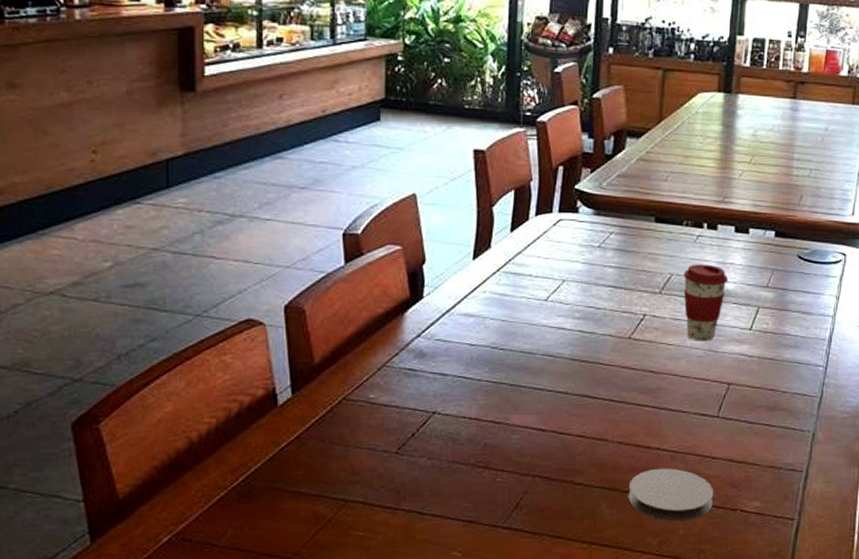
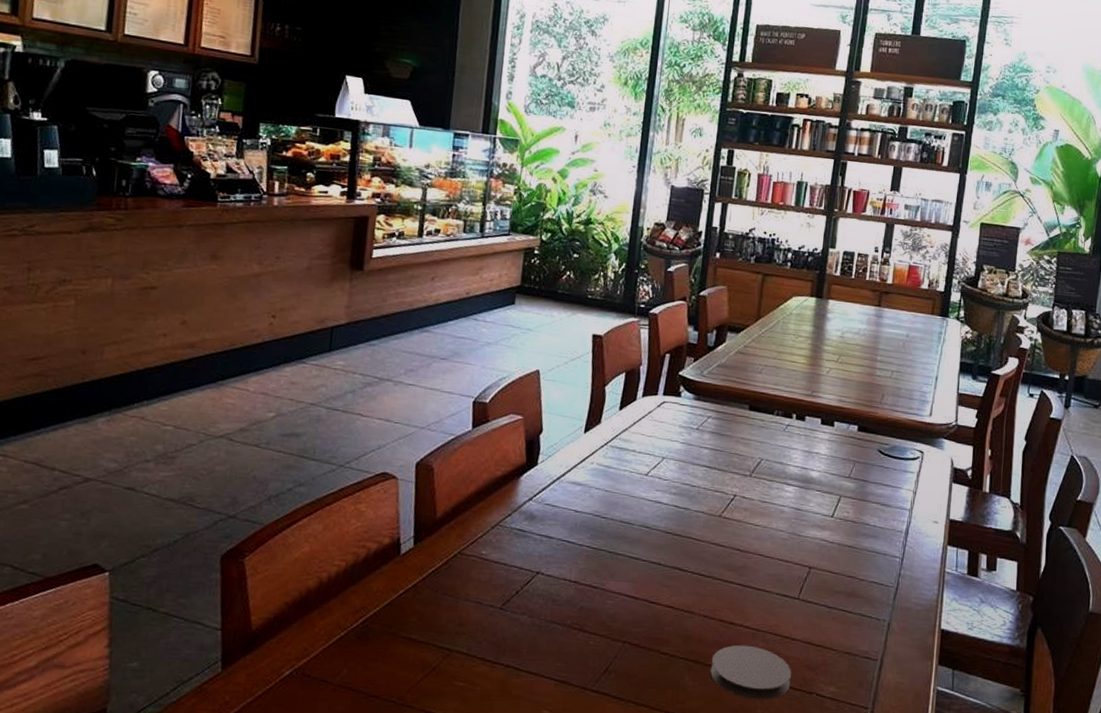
coffee cup: present [683,264,729,341] -> none [771,451,814,525]

